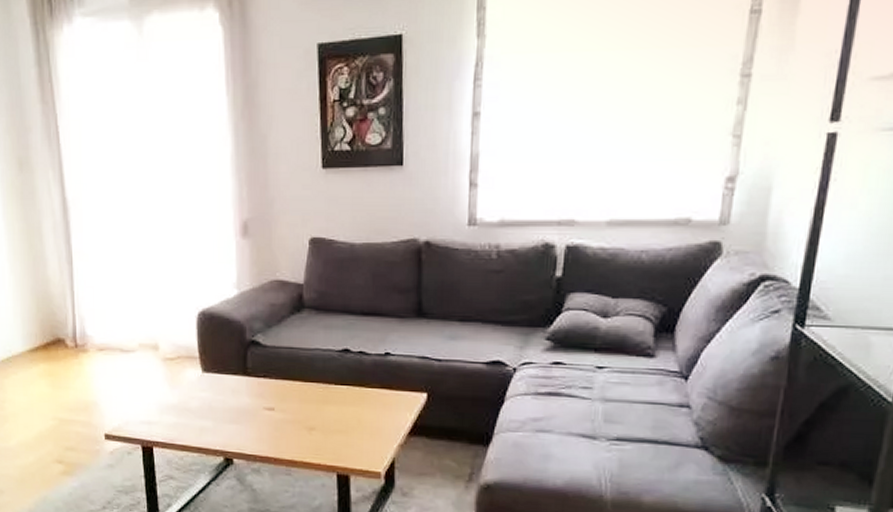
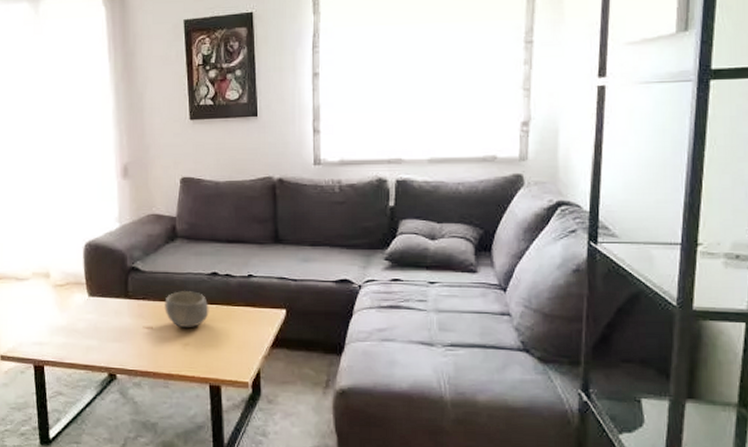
bowl: none [287,369,339,410] -> present [163,291,209,327]

